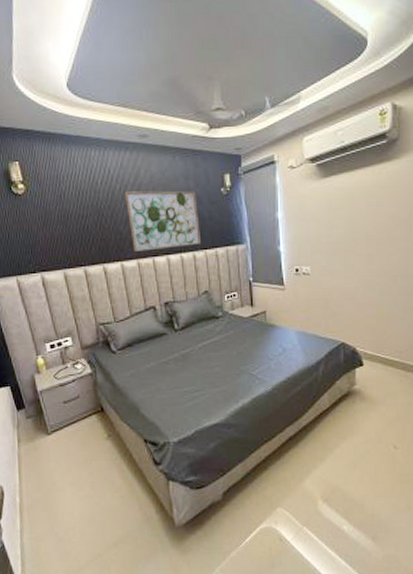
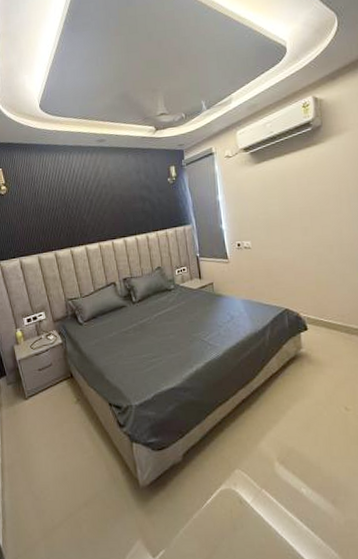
wall art: present [124,190,201,252] -> none [86,182,152,236]

